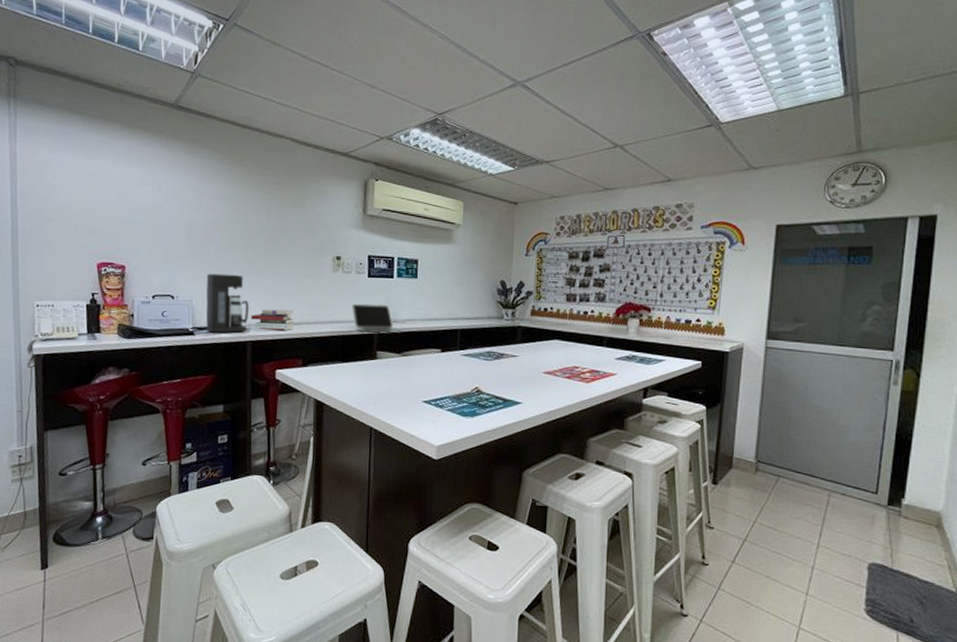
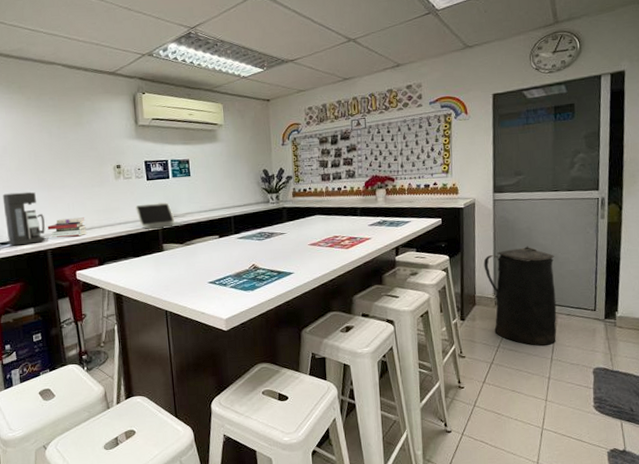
trash can: none [746,406,833,528] -> present [483,246,557,346]

